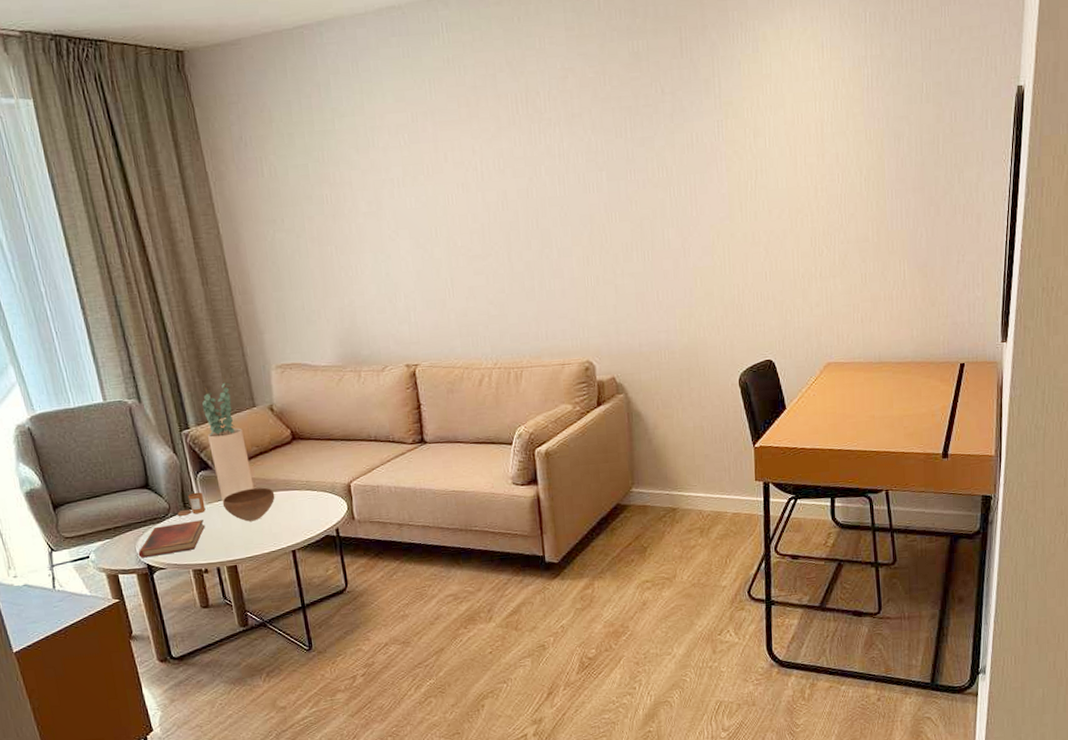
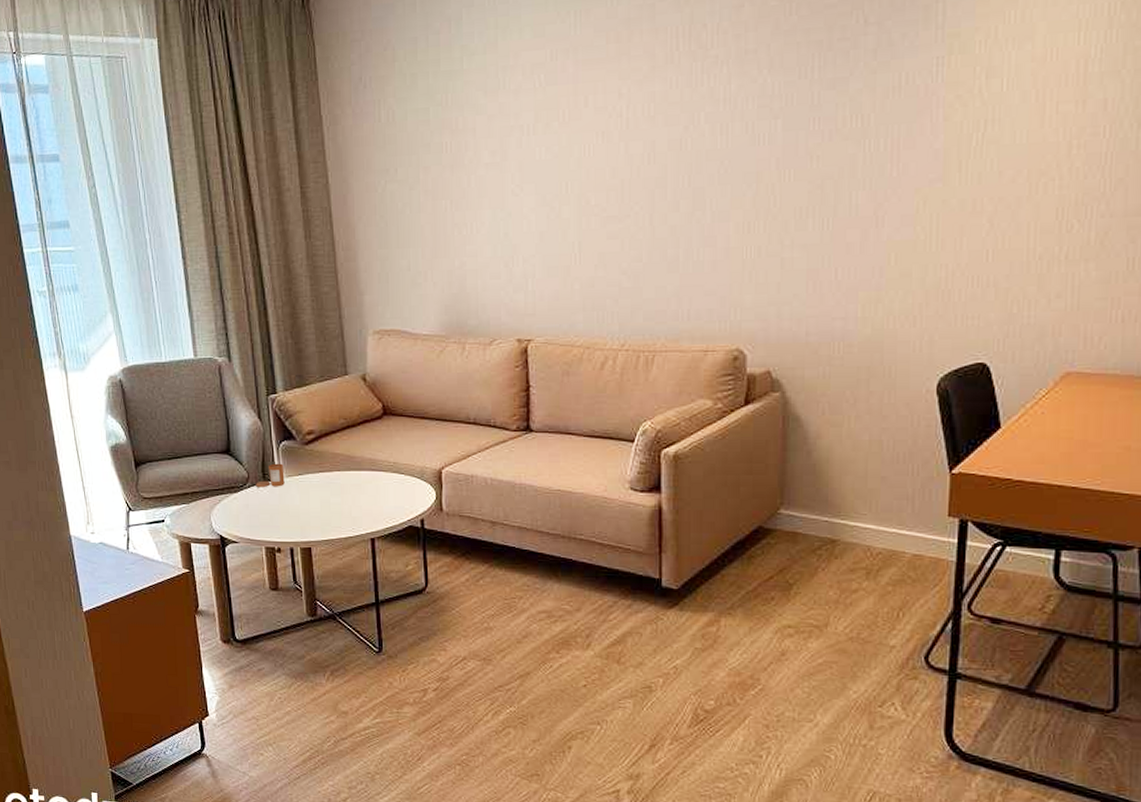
diary: present [138,520,205,558] -> none [212,494,283,529]
vase: present [202,376,254,505] -> none [293,339,337,479]
bowl: present [222,487,275,522] -> none [303,465,359,501]

